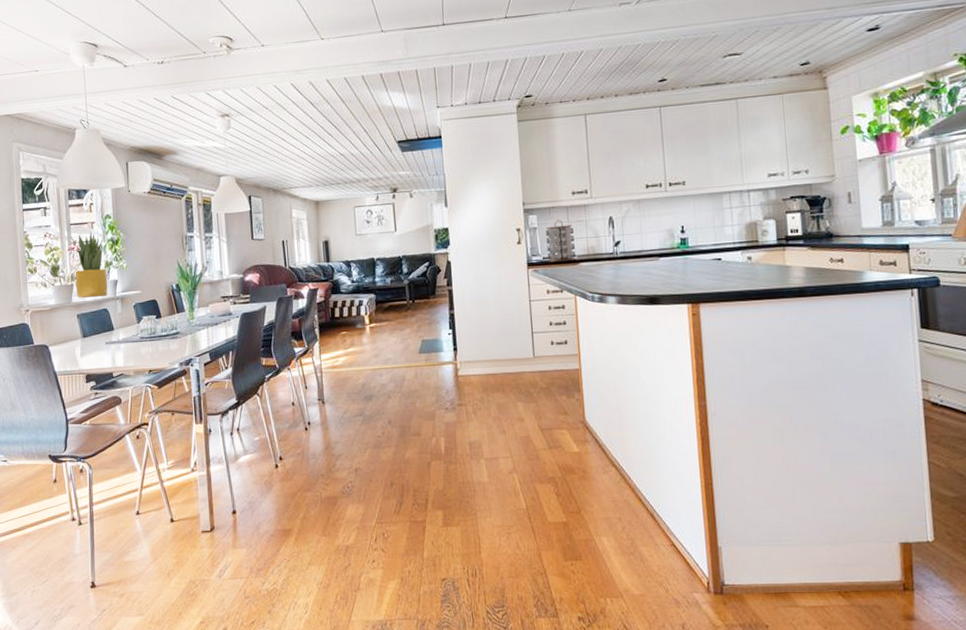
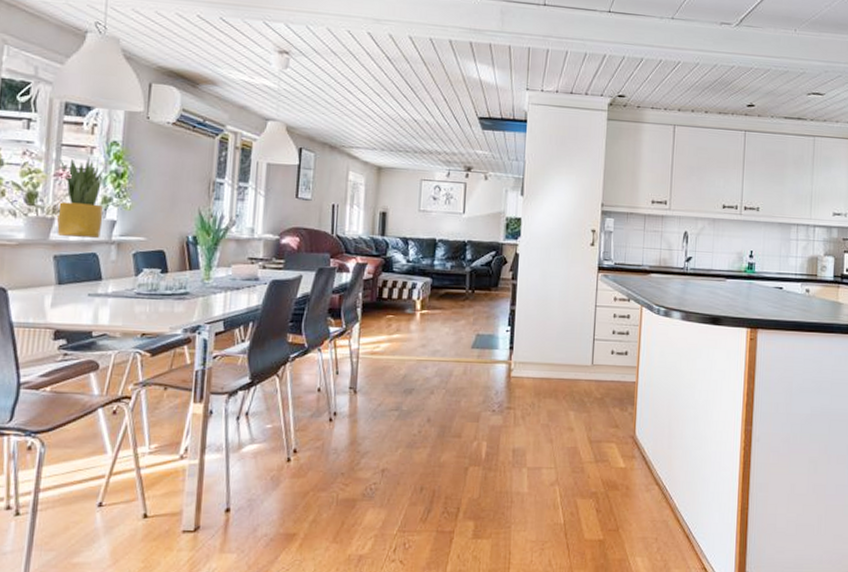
spice rack: present [545,219,575,263] -> none [619,226,648,272]

